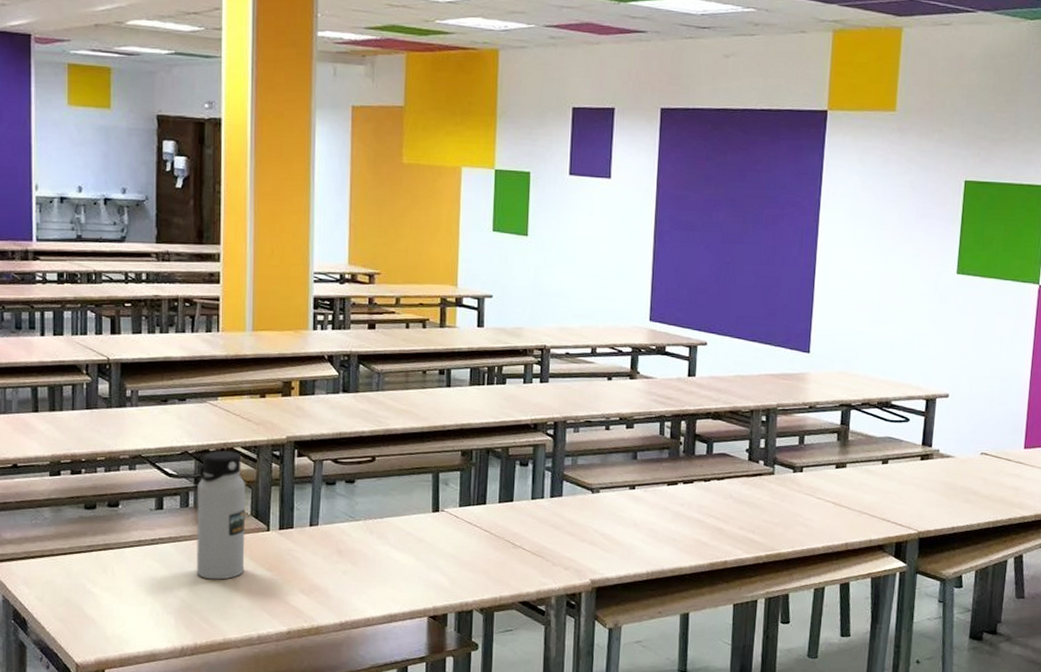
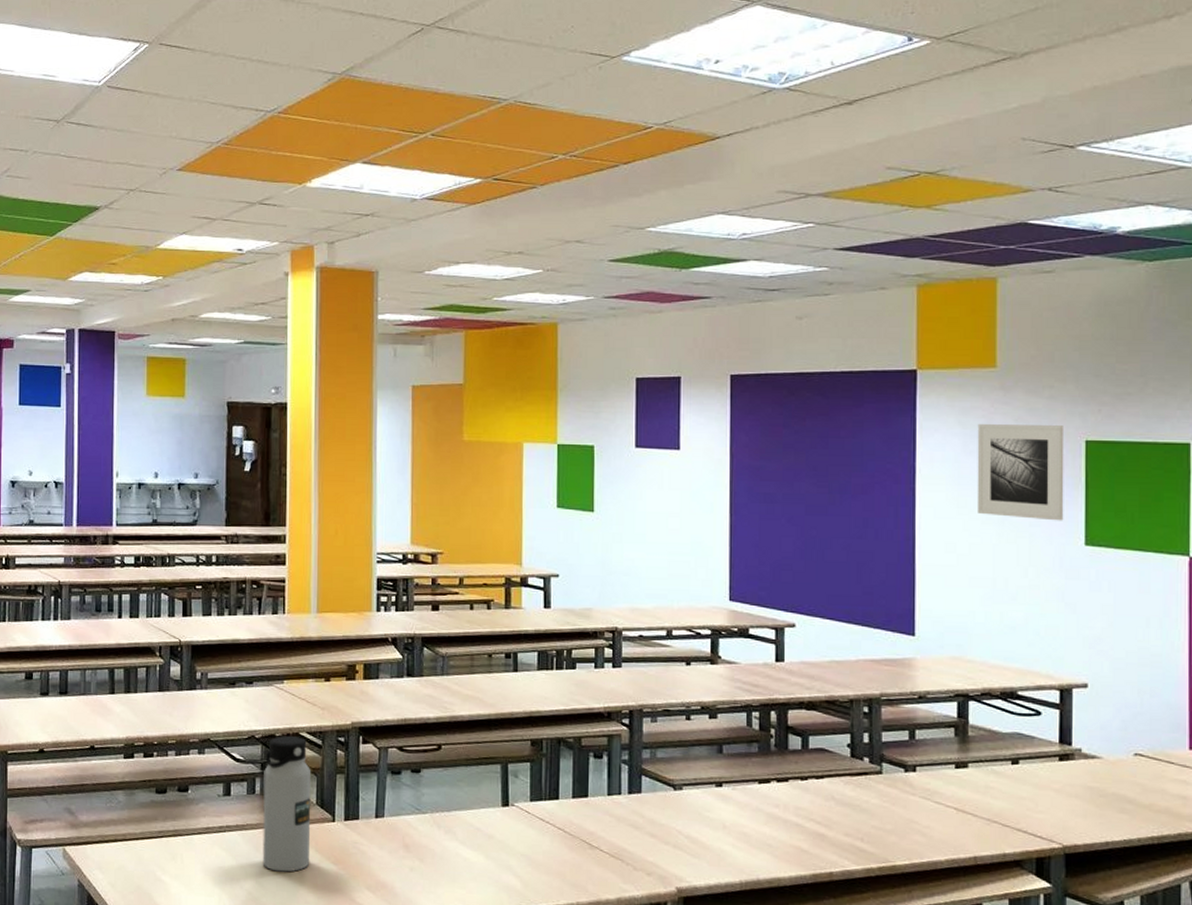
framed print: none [869,163,948,252] -> present [976,424,1065,521]

